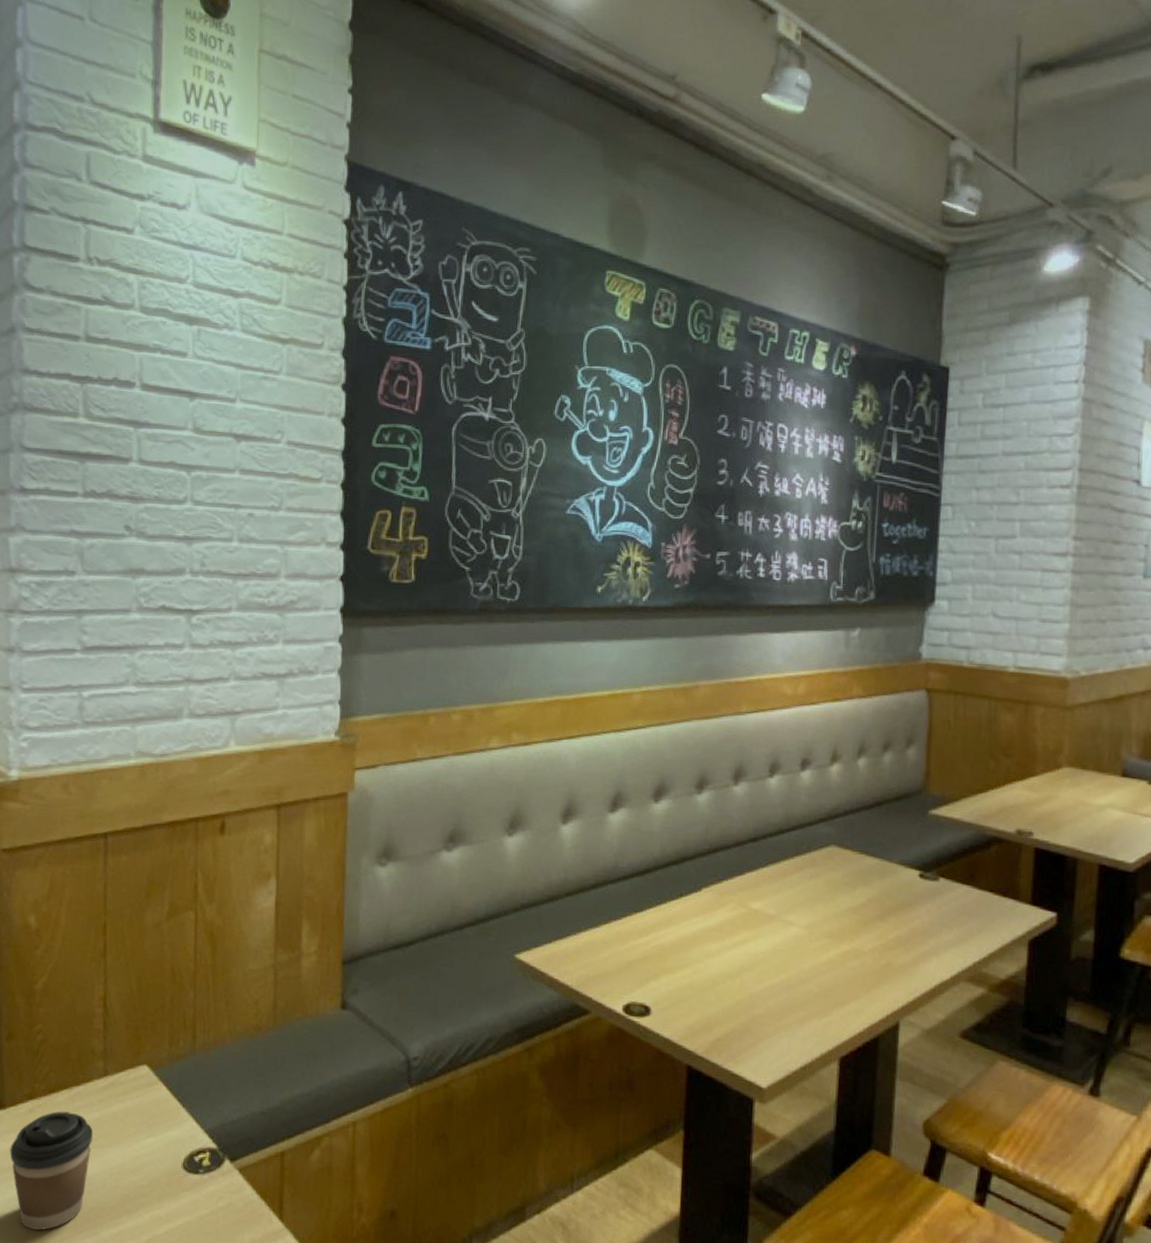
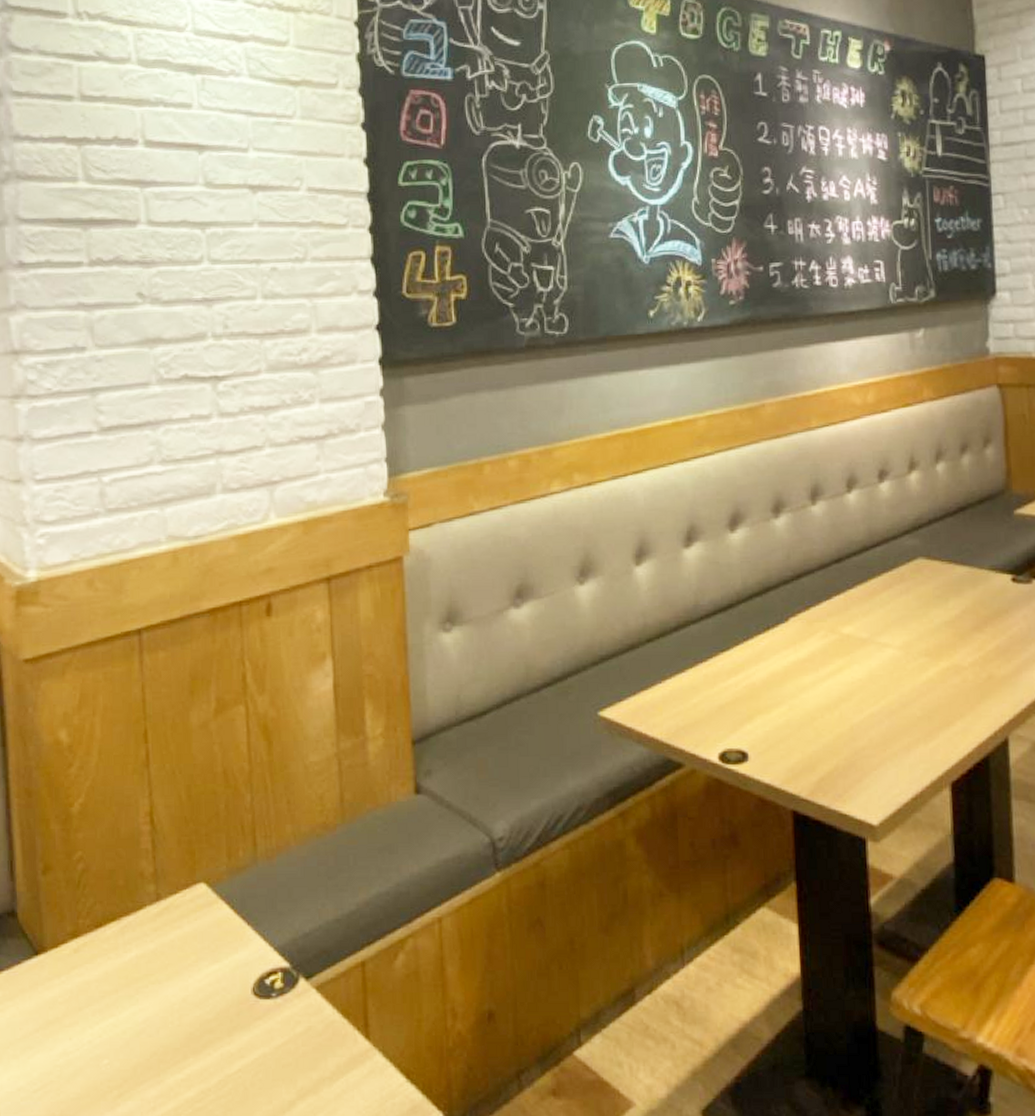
coffee cup: present [10,1111,94,1231] -> none [55,947,149,1088]

